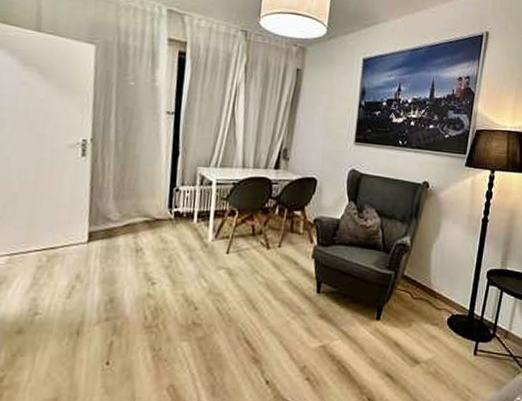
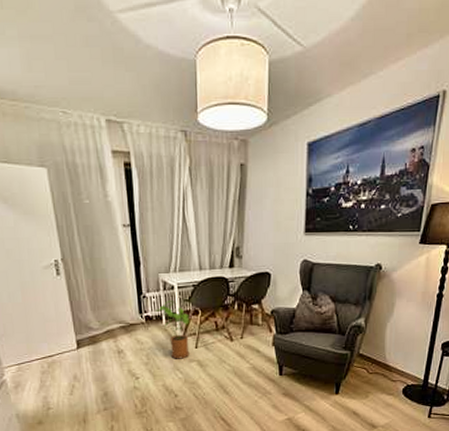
house plant: none [187,196,225,265] -> present [155,300,190,359]

